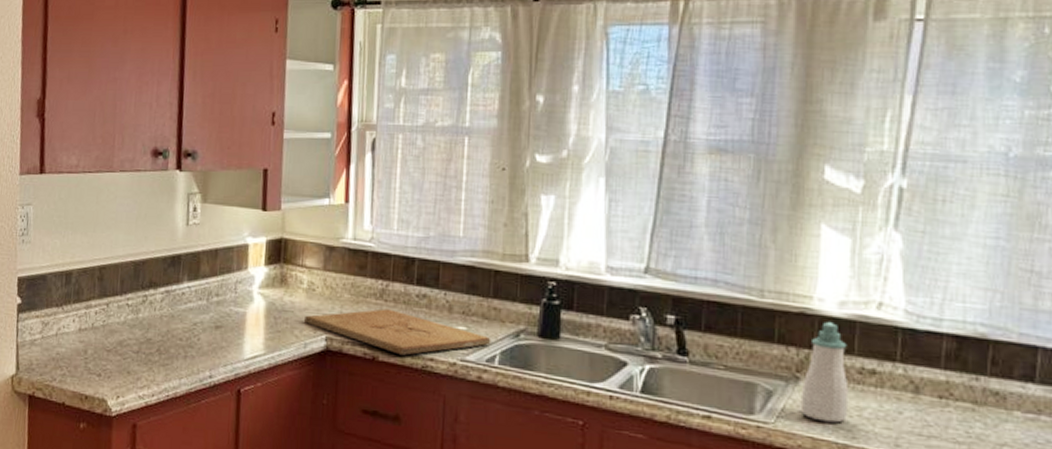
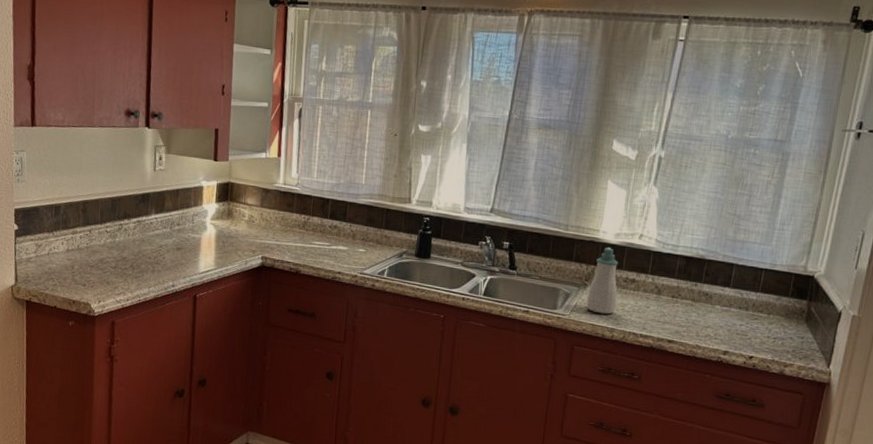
cutting board: present [305,309,491,356] -> none [246,236,382,270]

